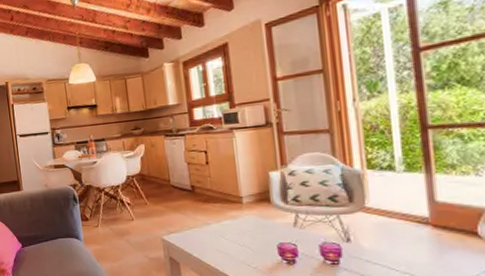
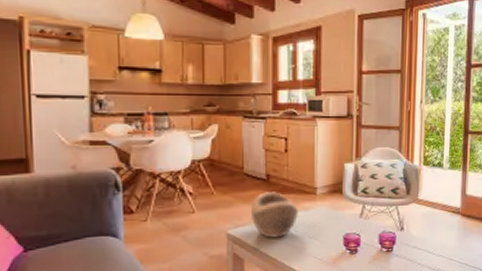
decorative bowl: none [180,201,226,246] -> present [250,192,298,239]

